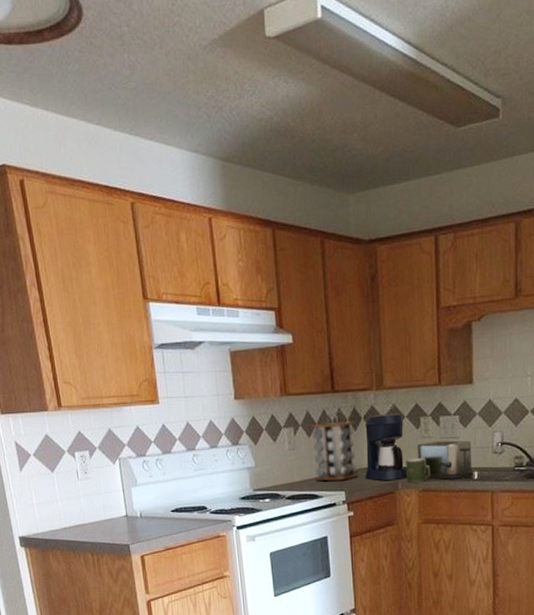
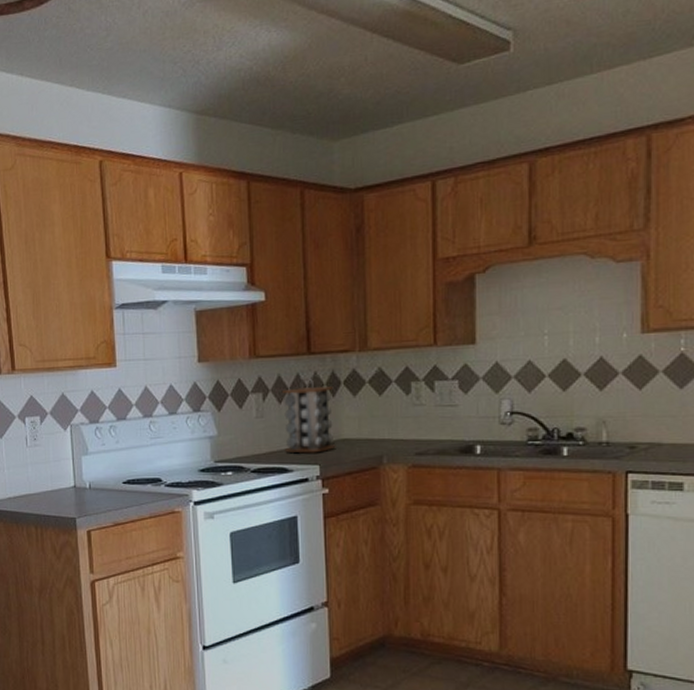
coffee maker: present [365,413,408,481] -> none [343,377,395,455]
mug: present [406,458,431,483] -> none [393,429,423,457]
toaster: present [416,440,473,480] -> none [406,408,474,454]

